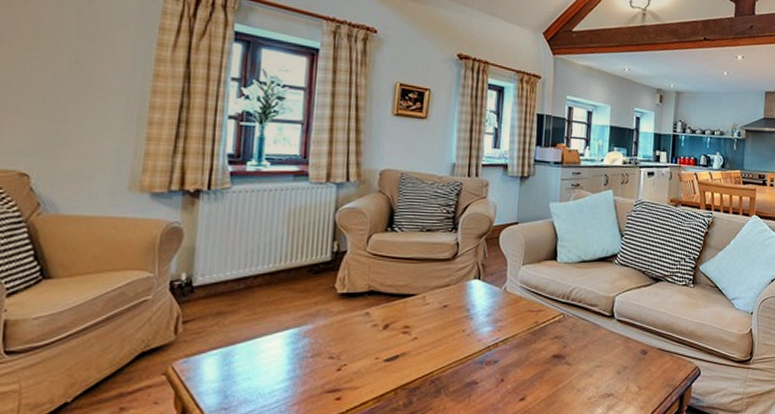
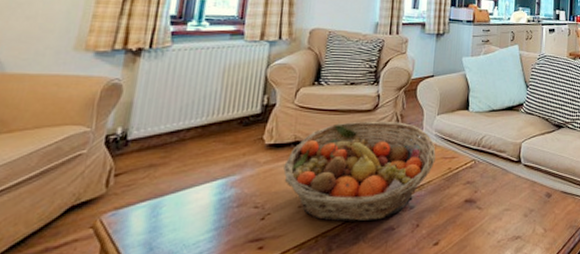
fruit basket: none [358,270,521,375] -> present [283,121,436,222]

